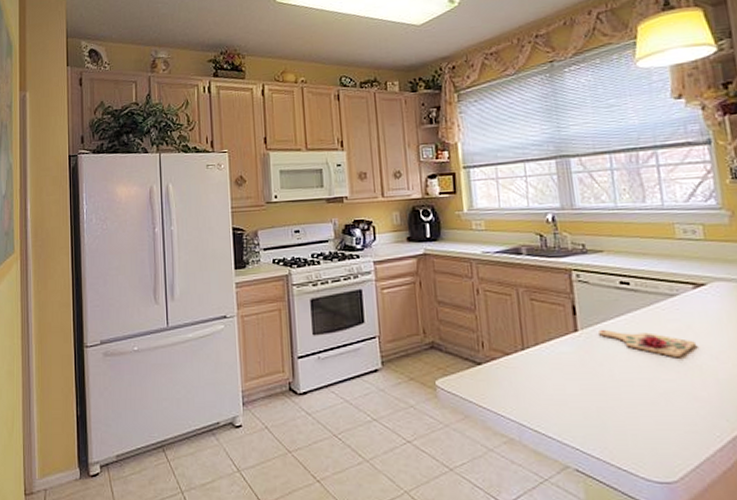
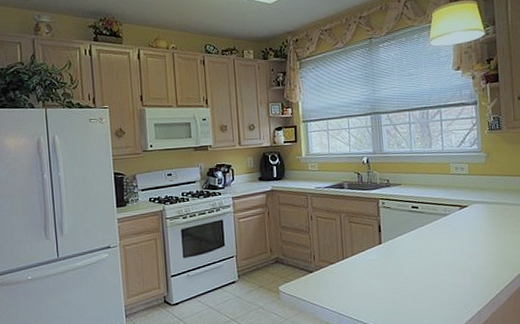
cutting board: present [599,329,697,358] -> none [396,241,460,259]

